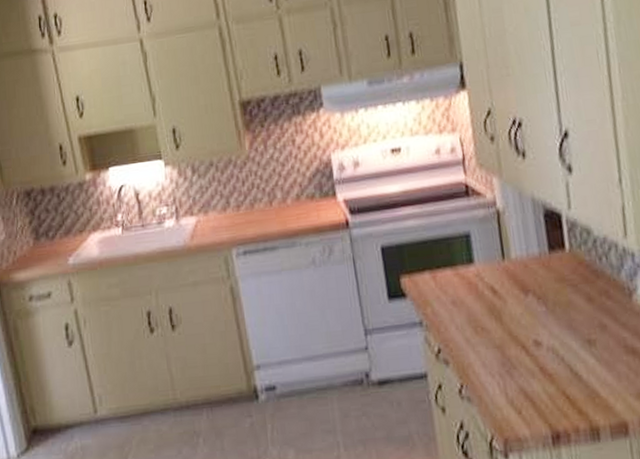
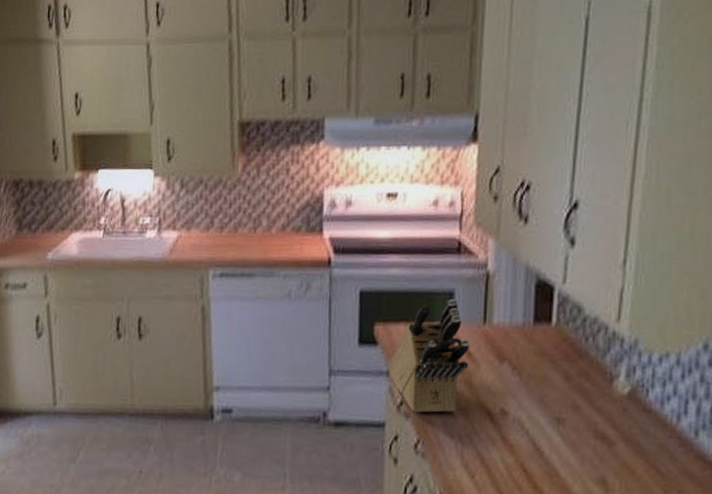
knife block: none [420,241,496,358] -> present [388,299,470,413]

